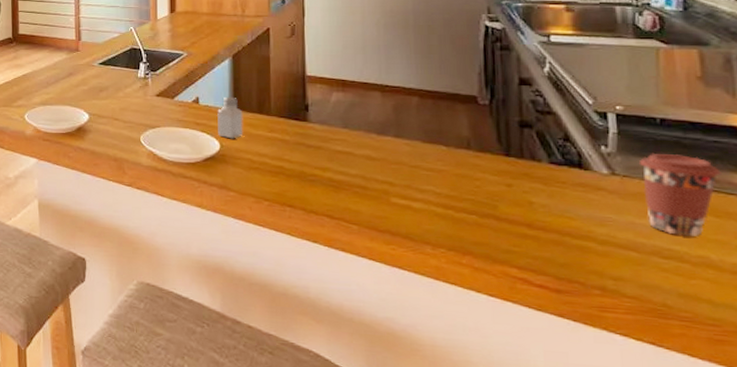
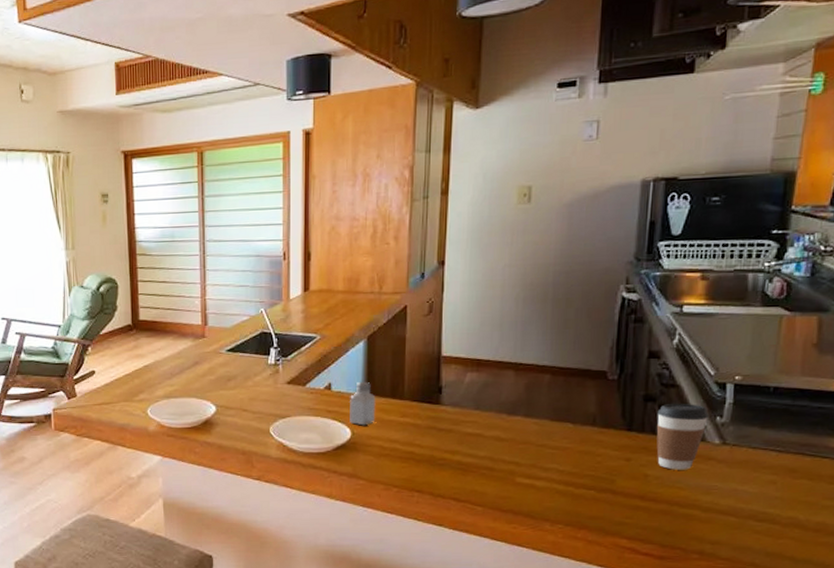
coffee cup: none [535,131,592,199] -> present [656,404,709,470]
coffee cup: present [638,152,721,237] -> none [748,421,820,500]

